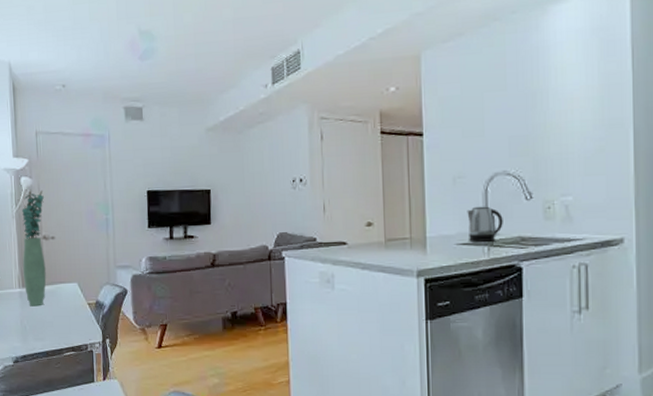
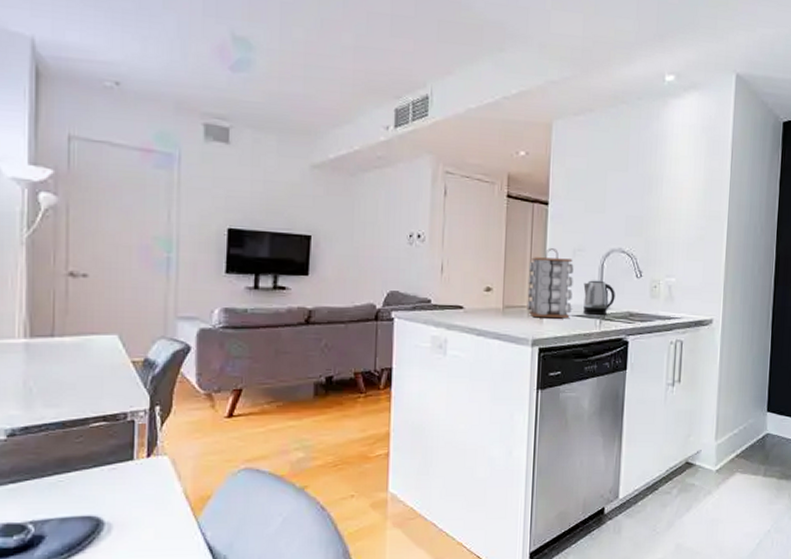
vase: present [22,189,47,307] -> none [32,209,74,363]
spice rack: none [407,177,456,249] -> present [527,247,574,319]

